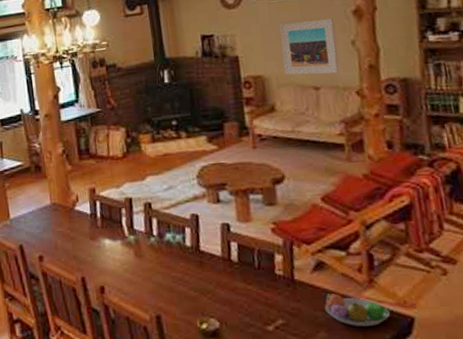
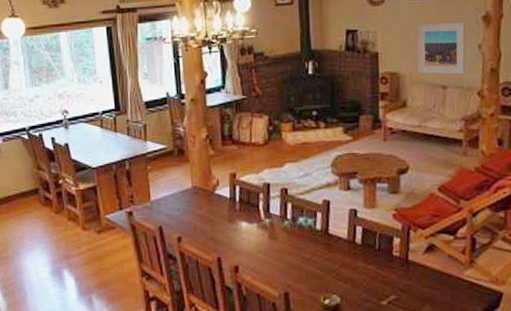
fruit bowl: present [324,293,390,326] -> none [431,272,484,300]

